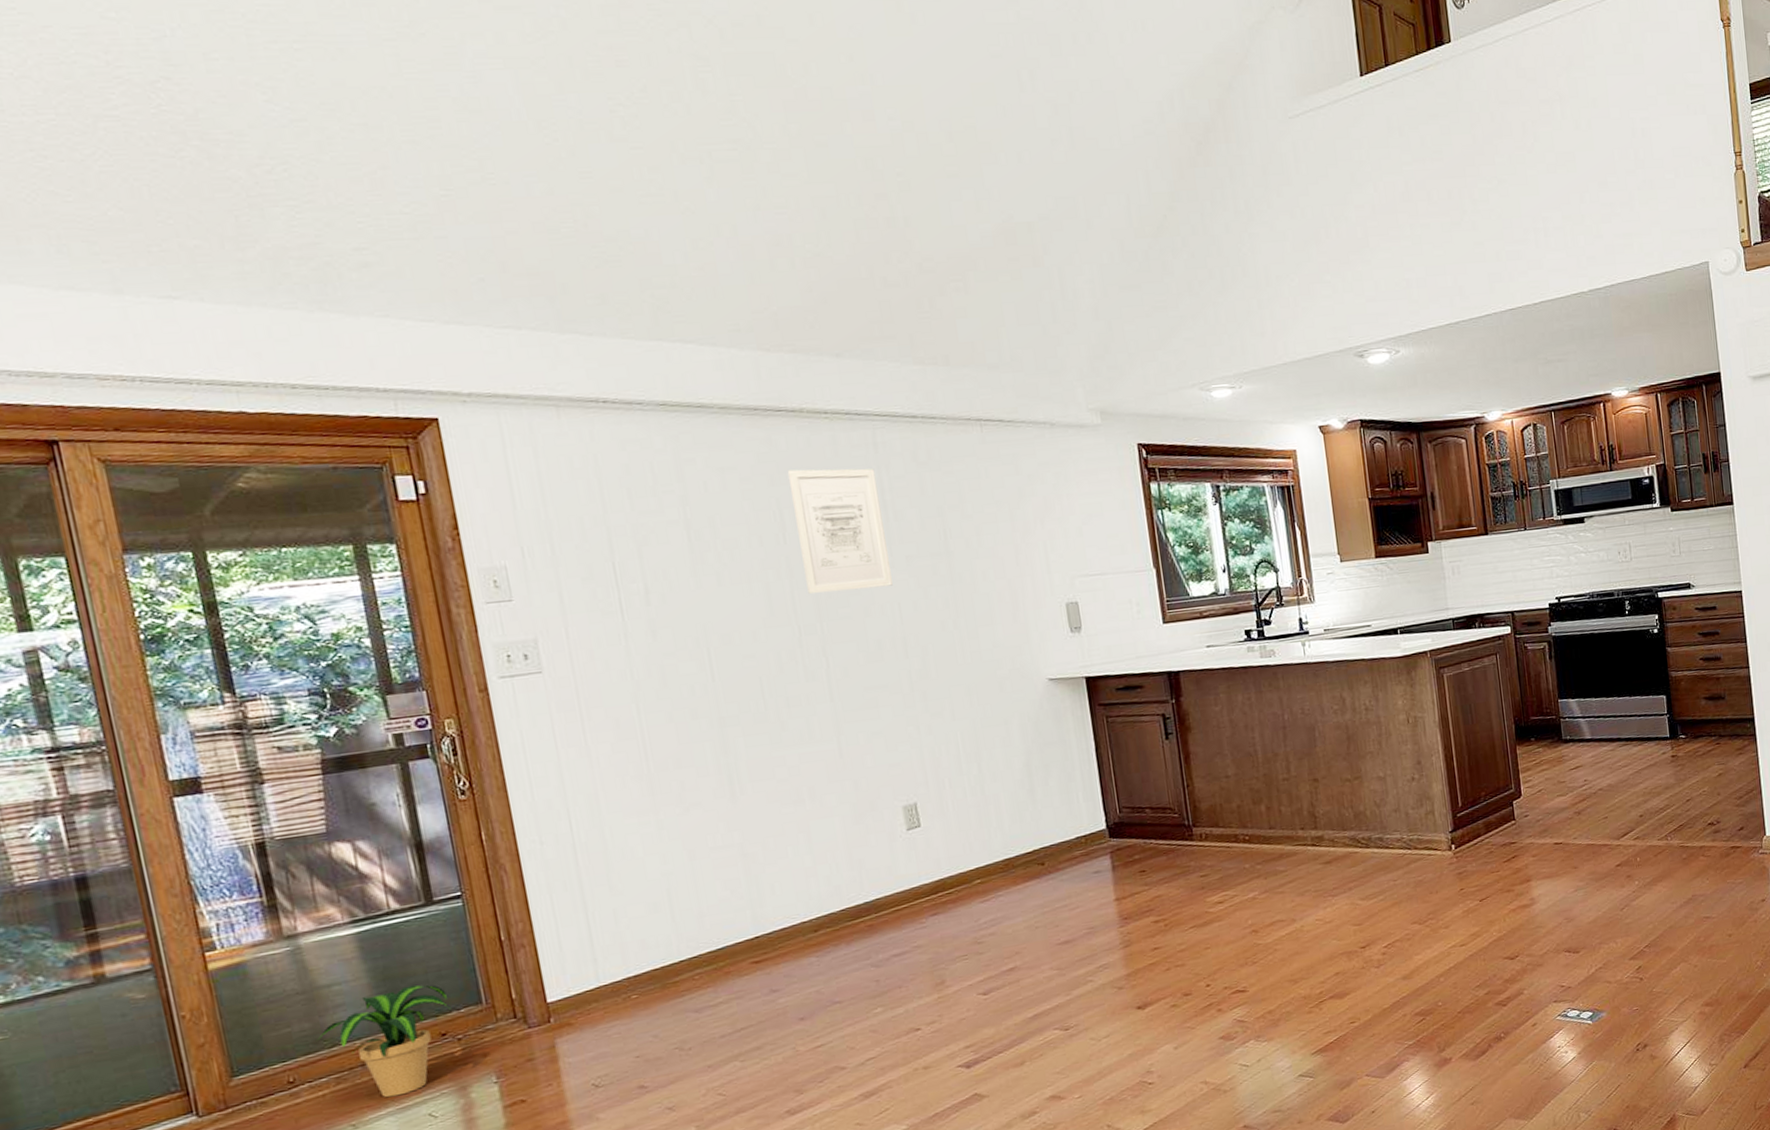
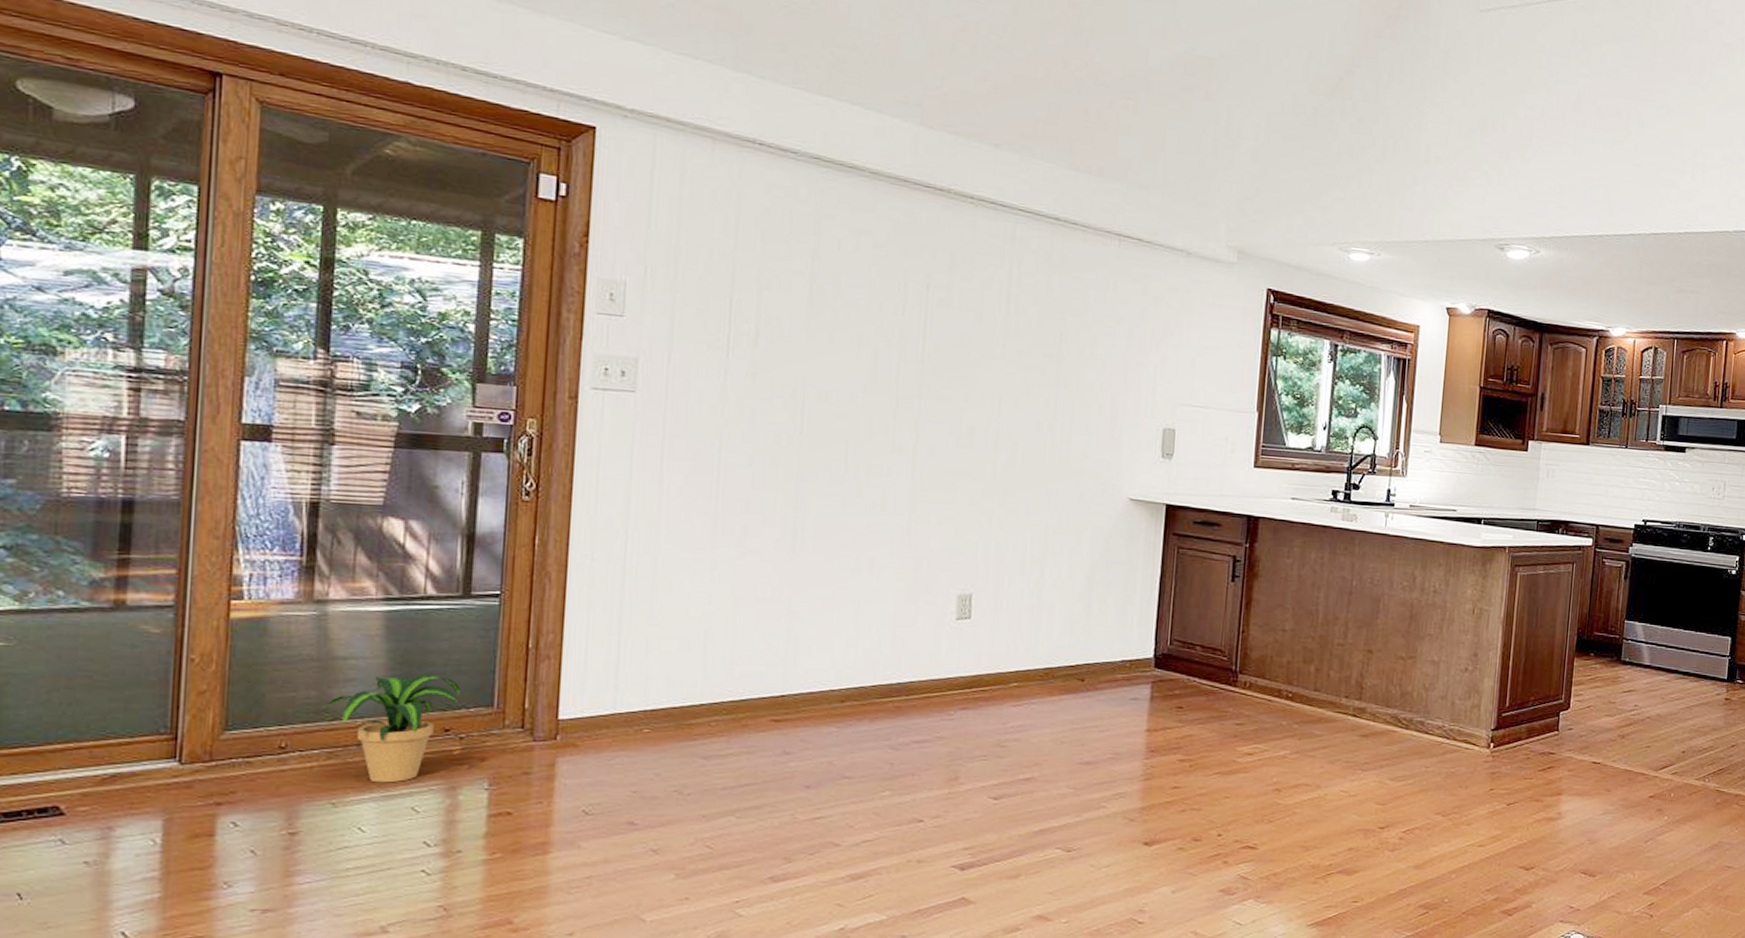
wall art: present [787,468,893,595] -> none [914,245,1007,377]

